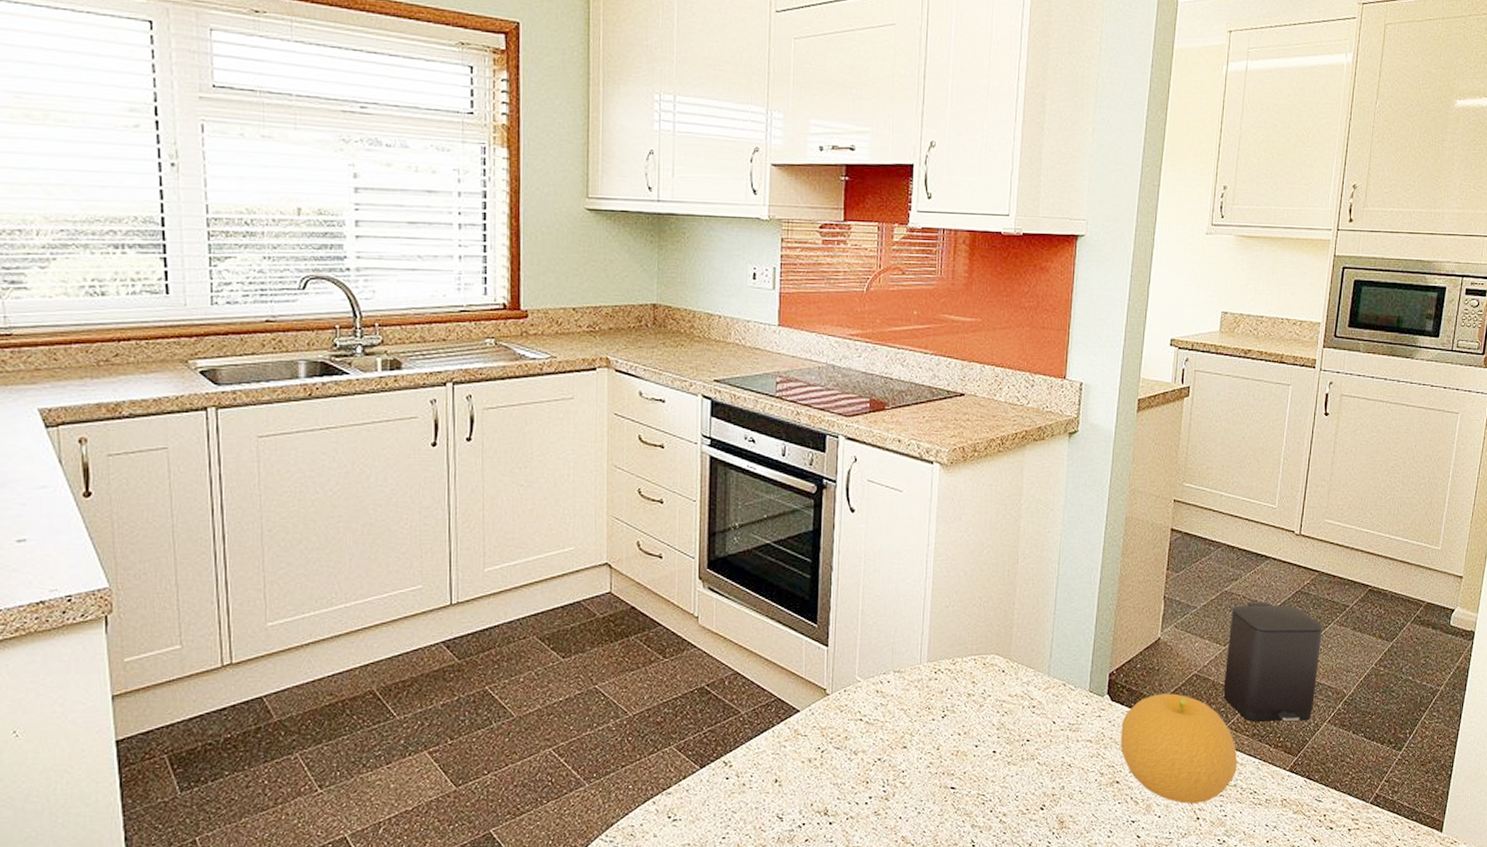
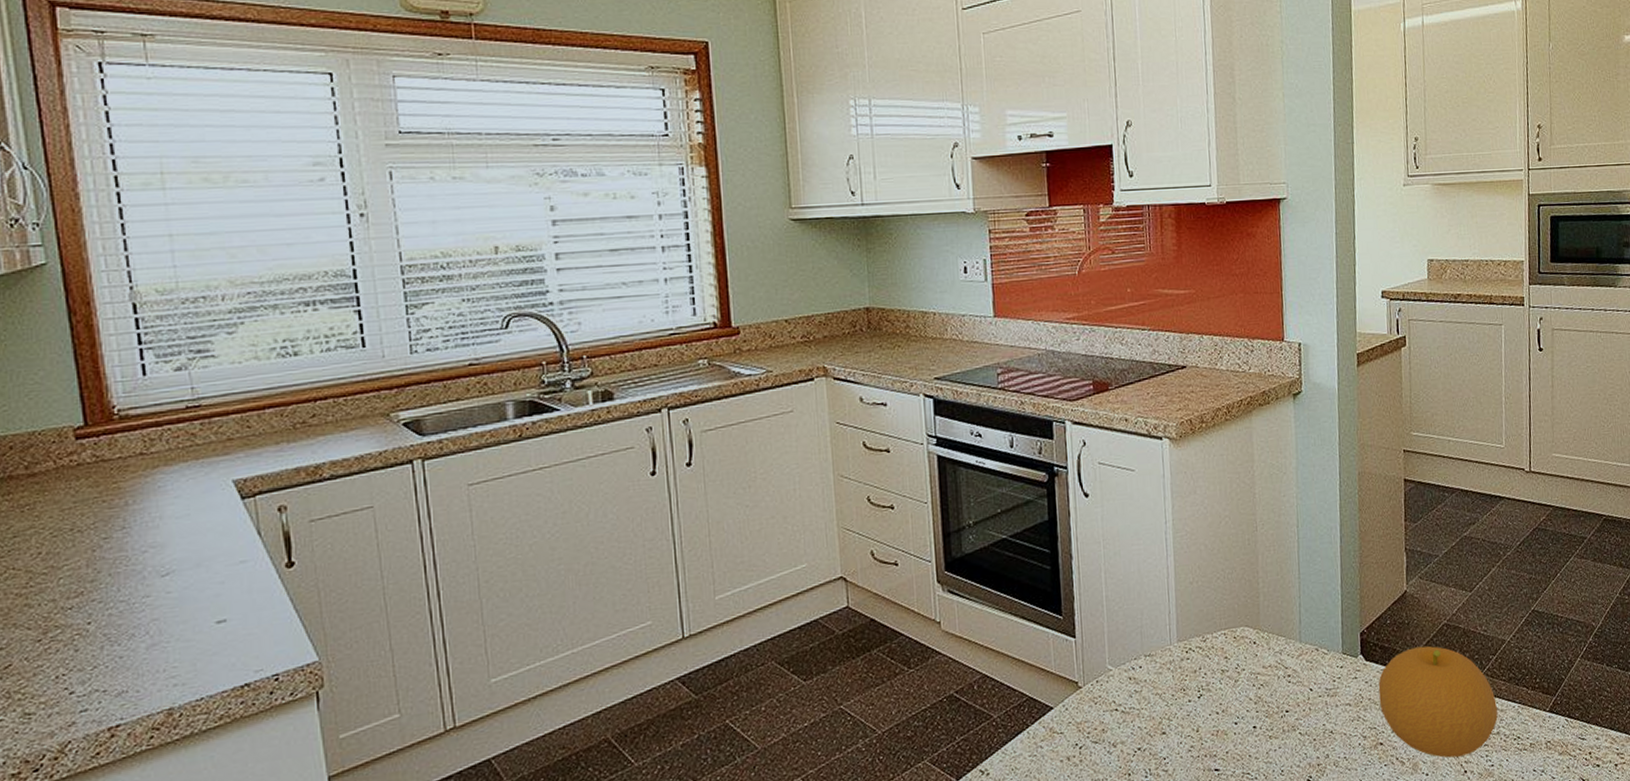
pedal bin: present [1223,602,1323,722] -> none [1473,542,1565,666]

